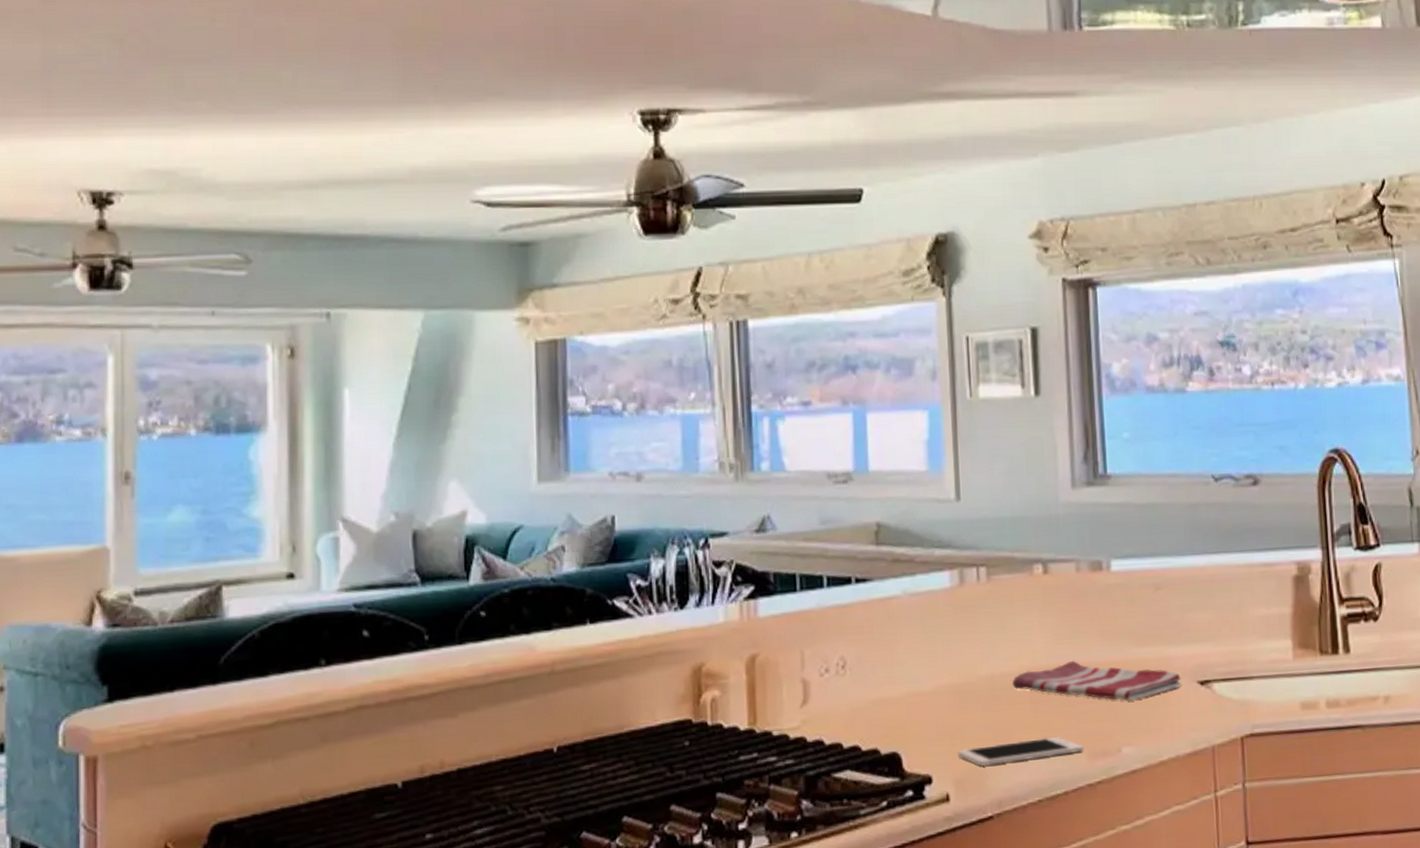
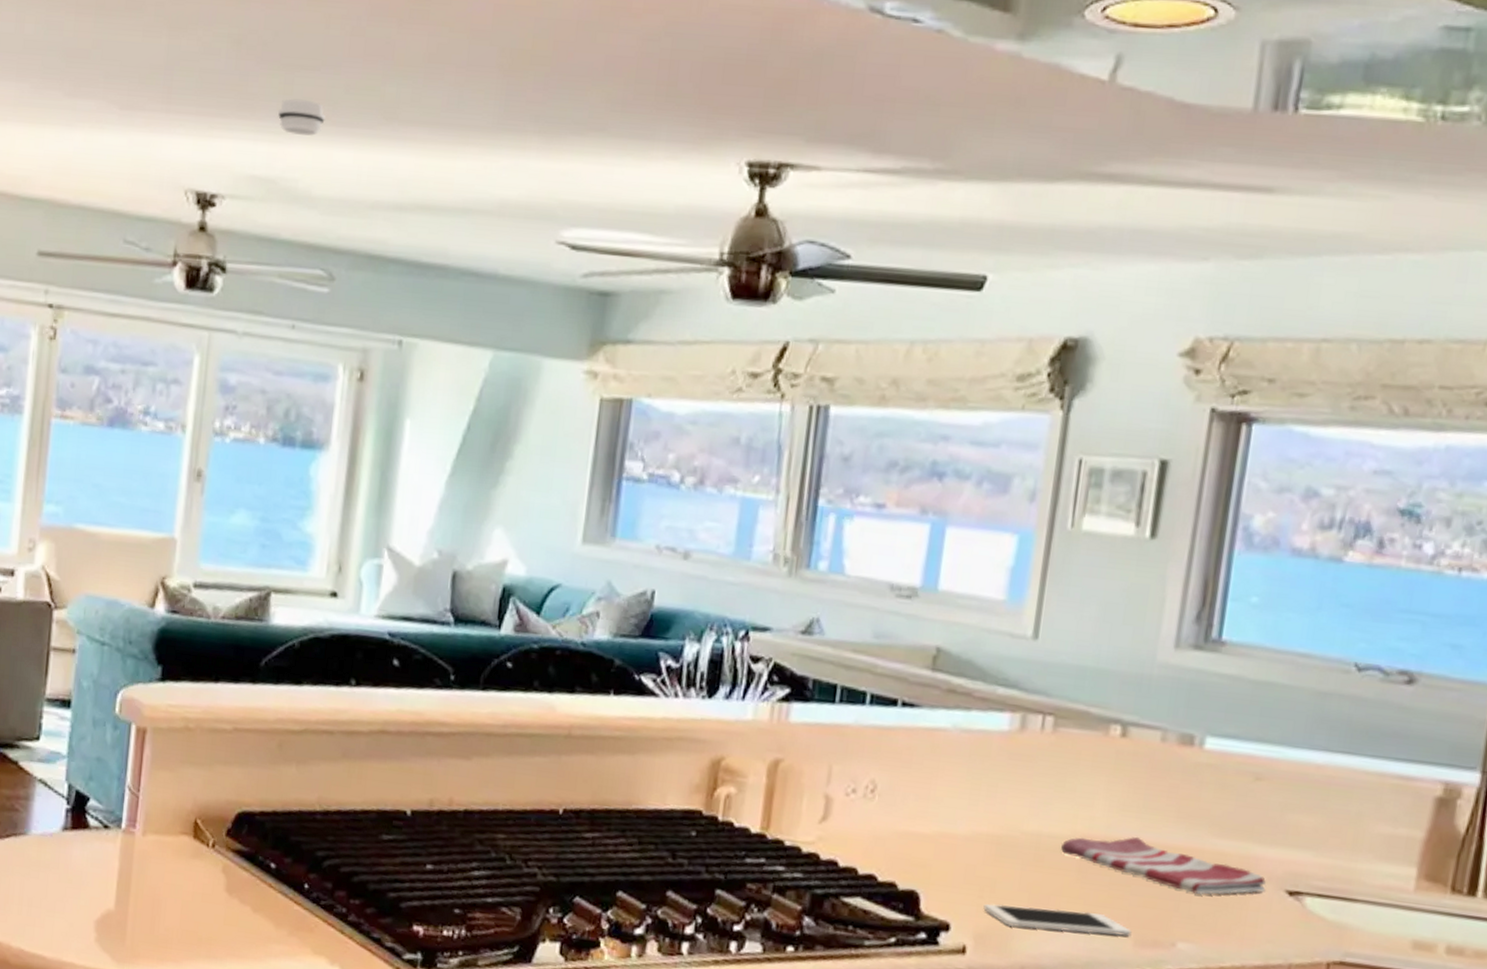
smoke detector: none [171,91,223,125] -> present [278,98,326,136]

